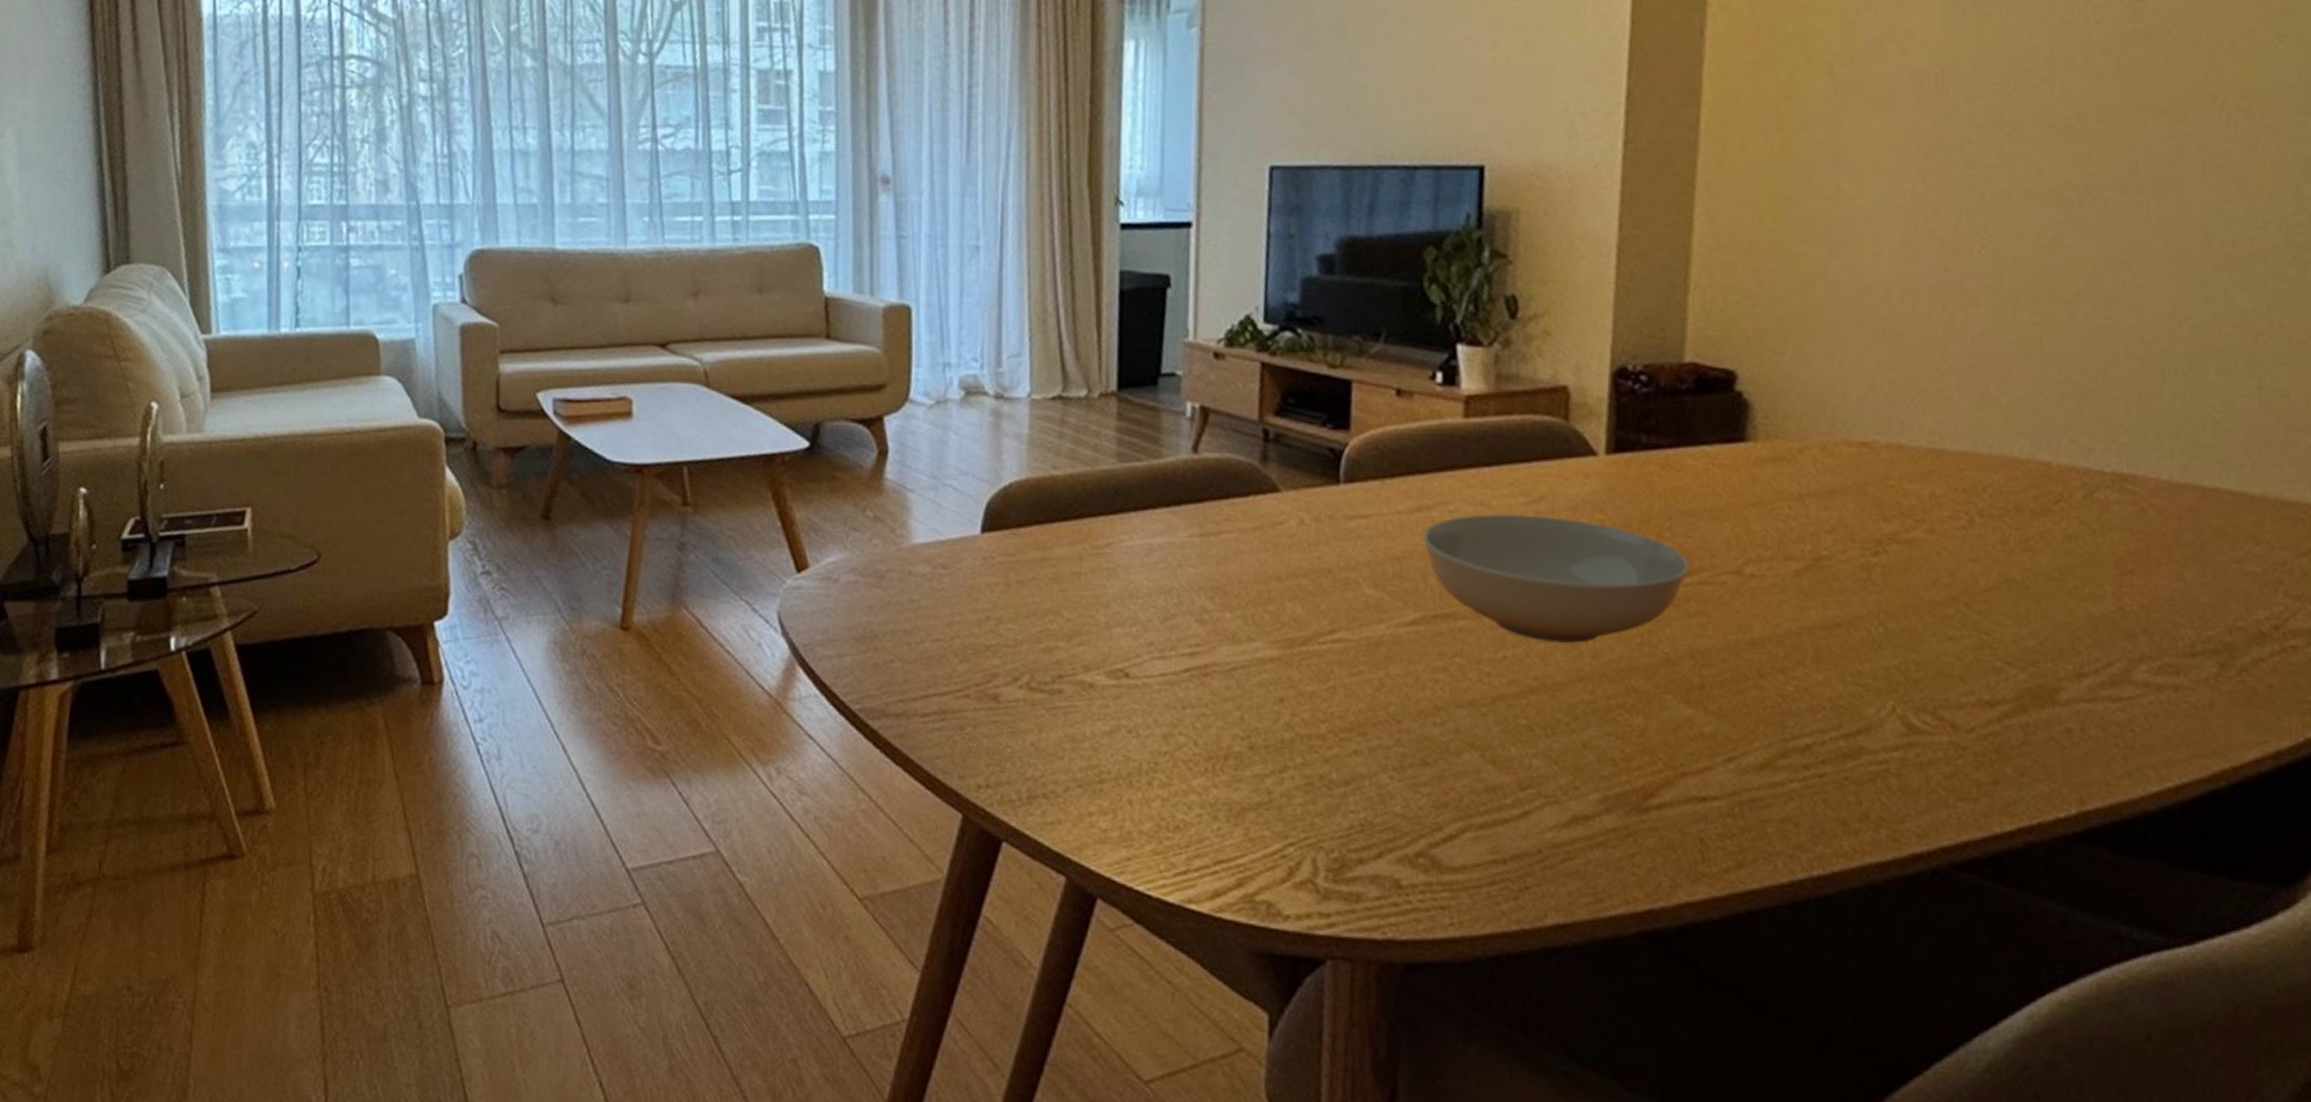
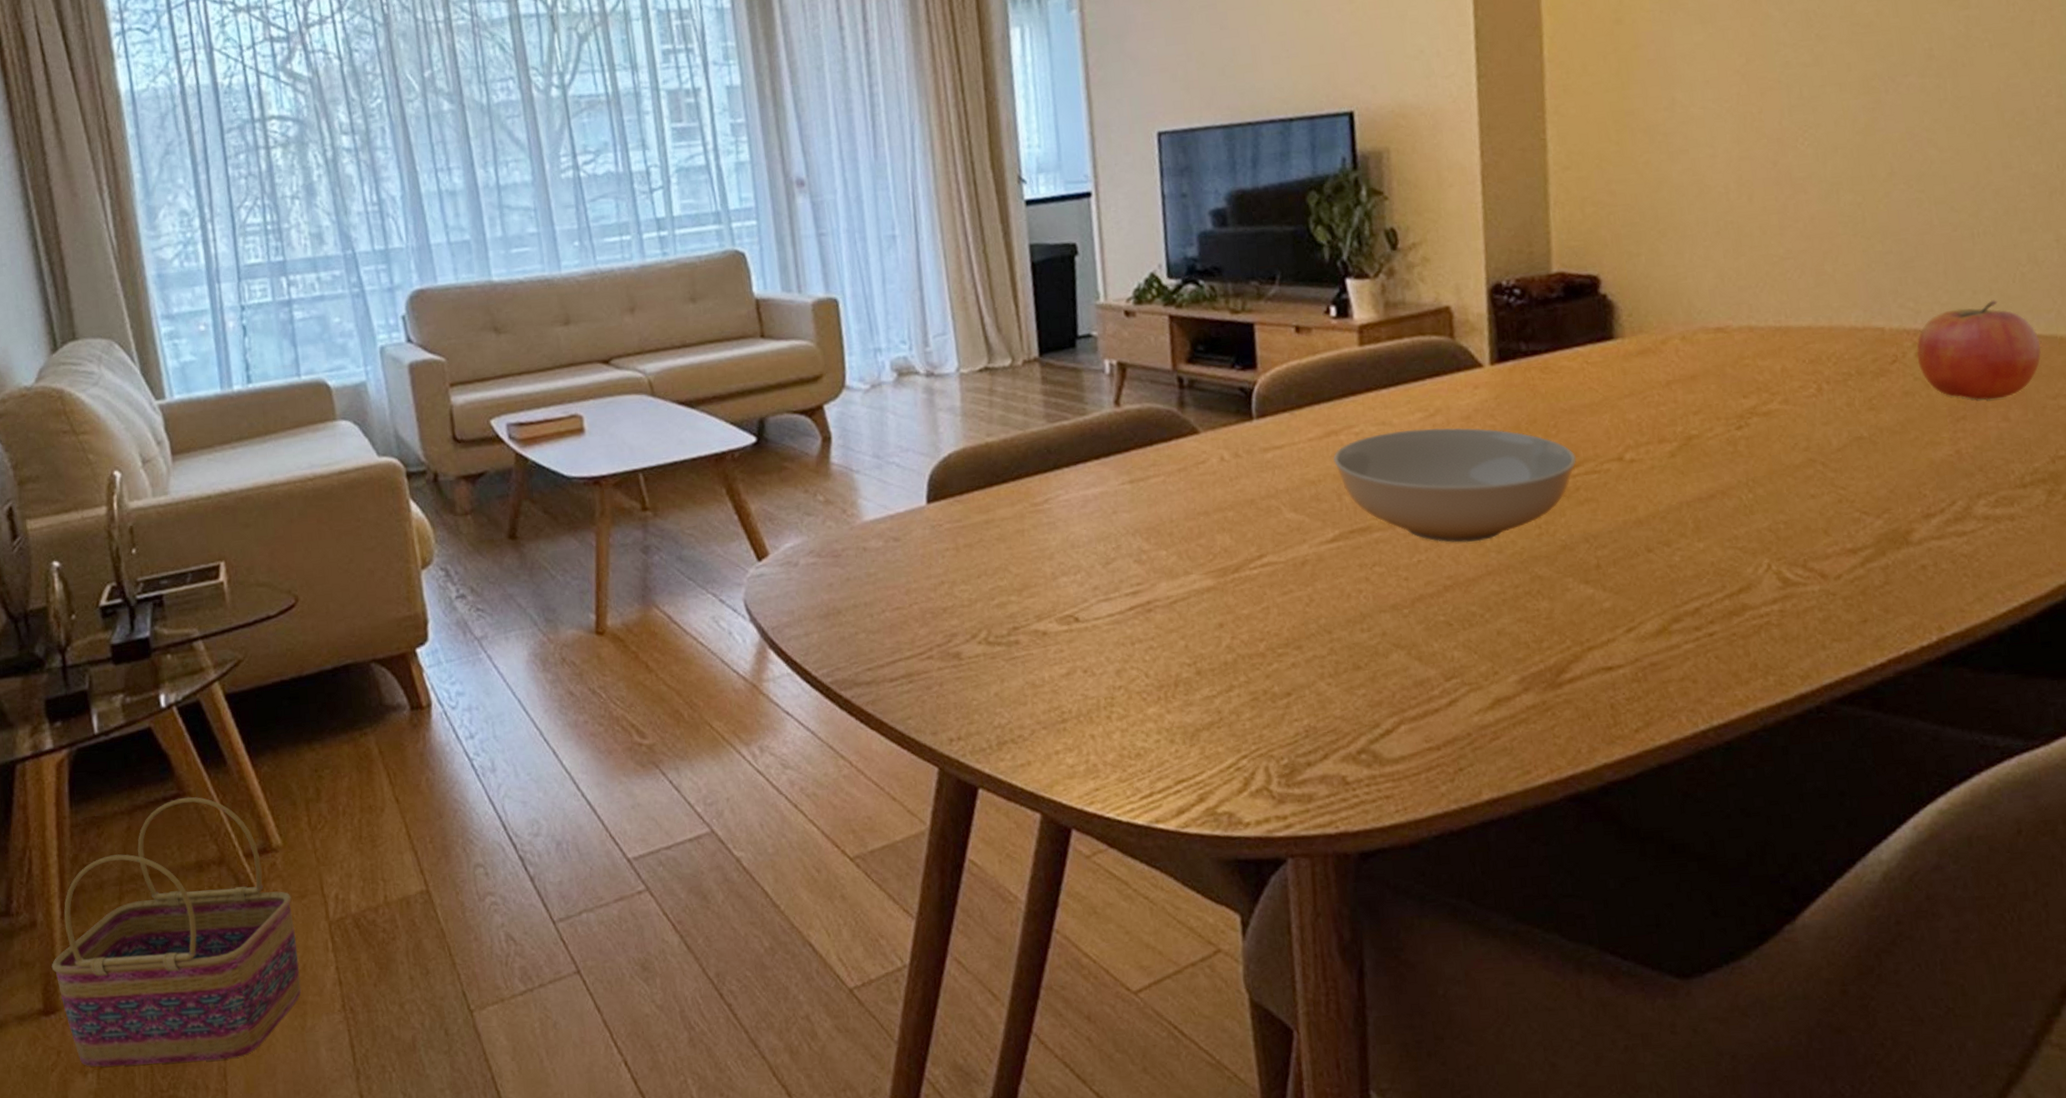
basket: none [30,746,279,1023] -> present [51,797,301,1067]
fruit: none [2085,446,2228,556] -> present [1916,300,2041,400]

